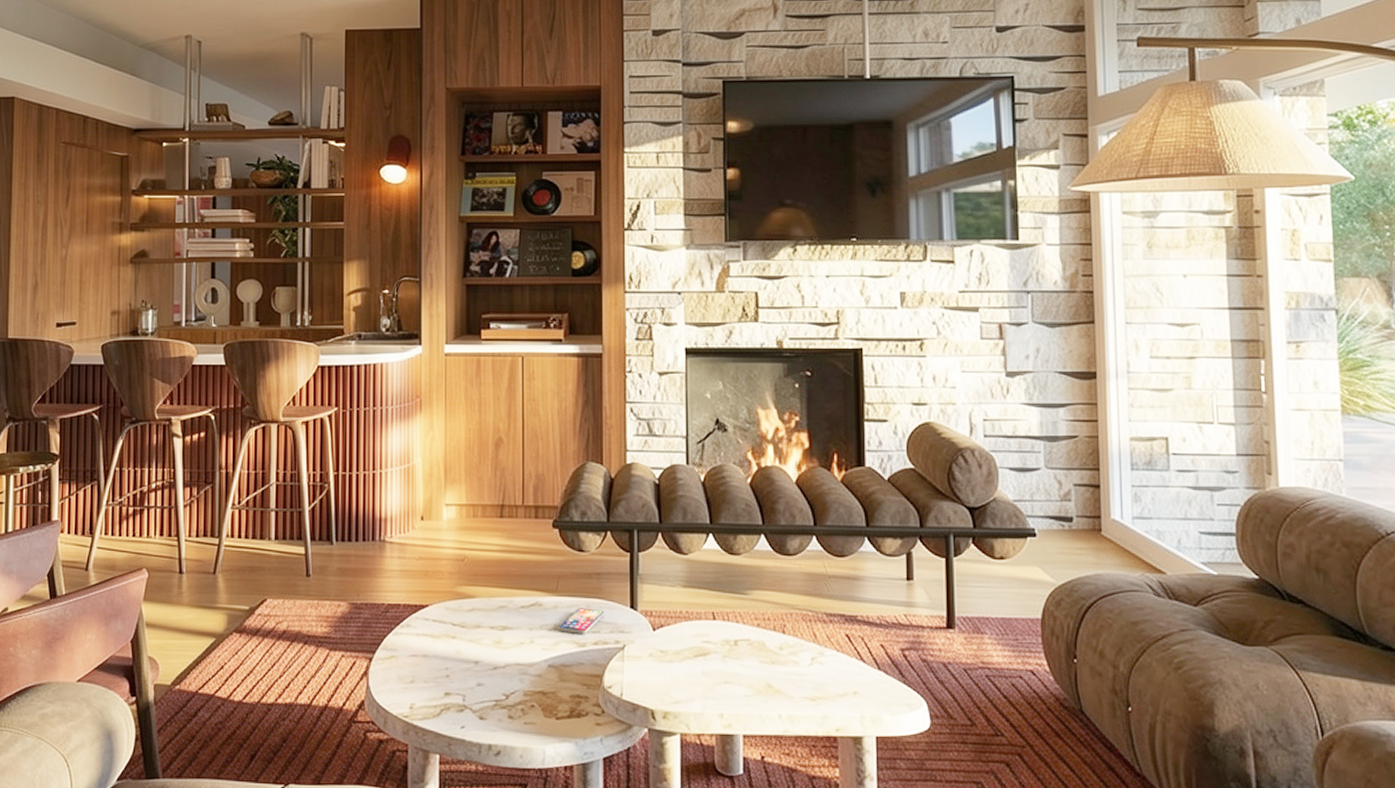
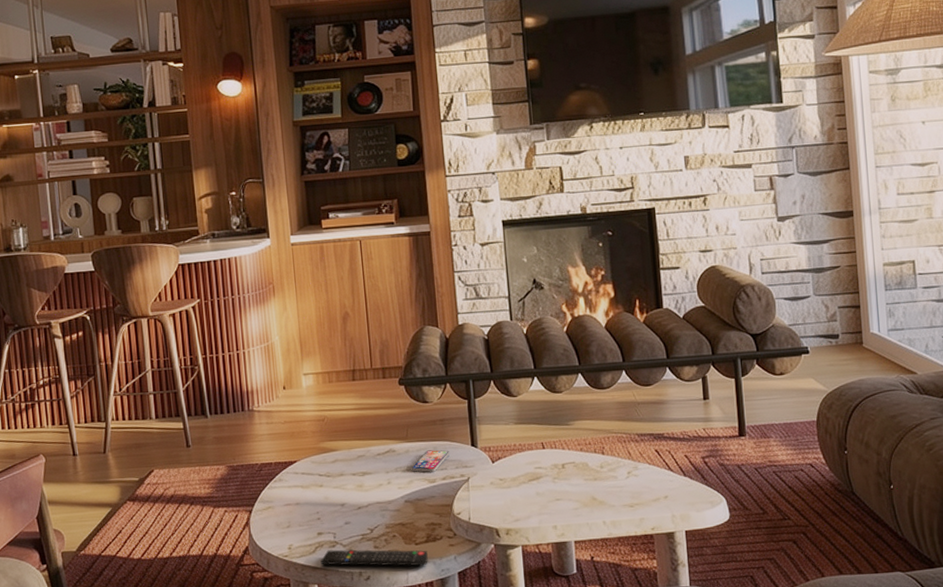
remote control: none [445,715,570,746] -> present [320,549,428,566]

